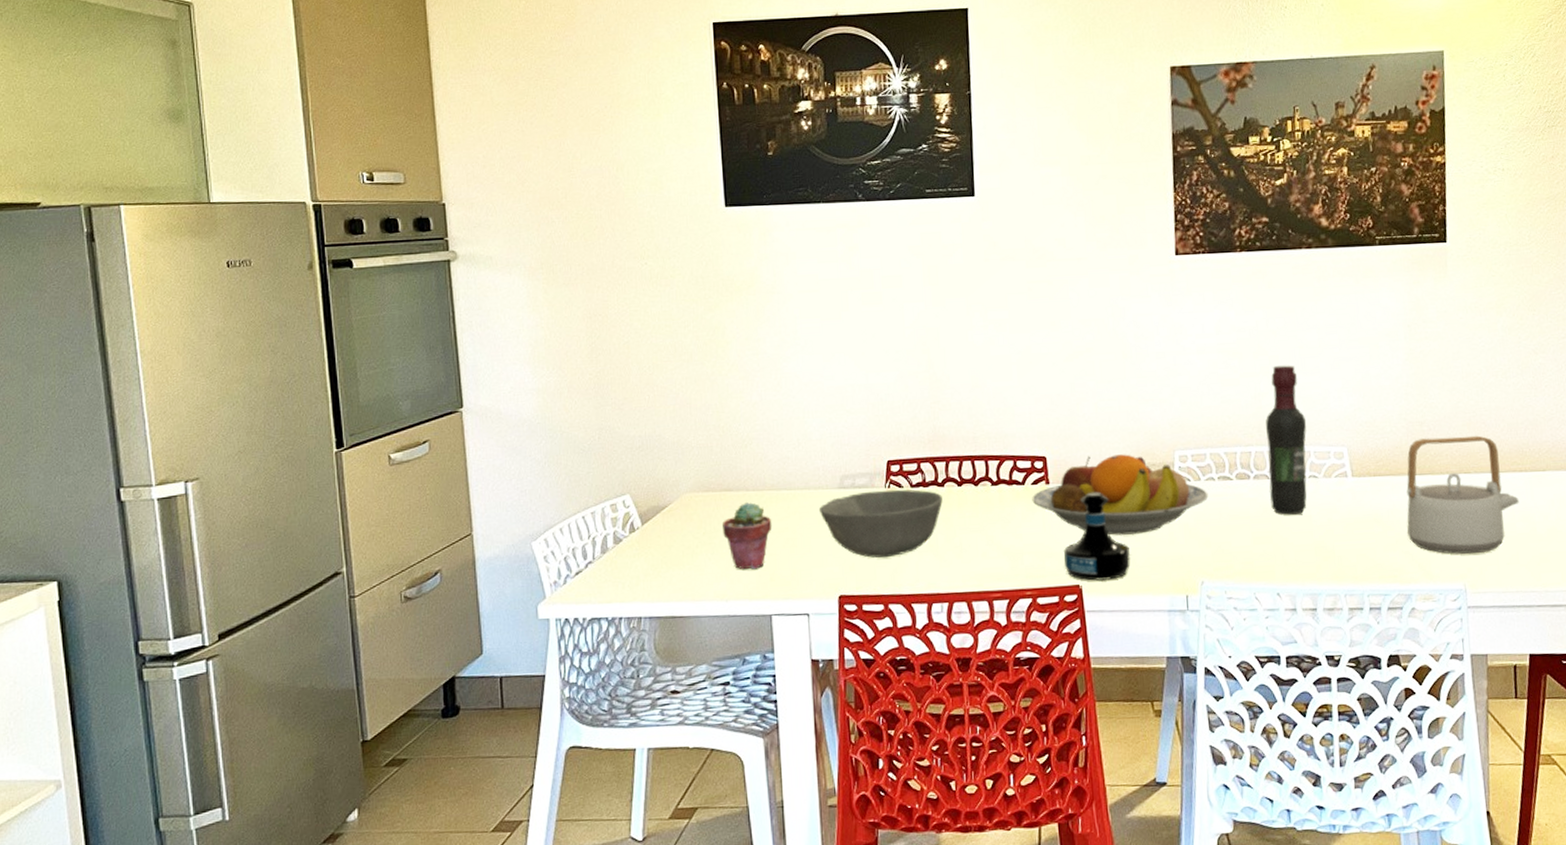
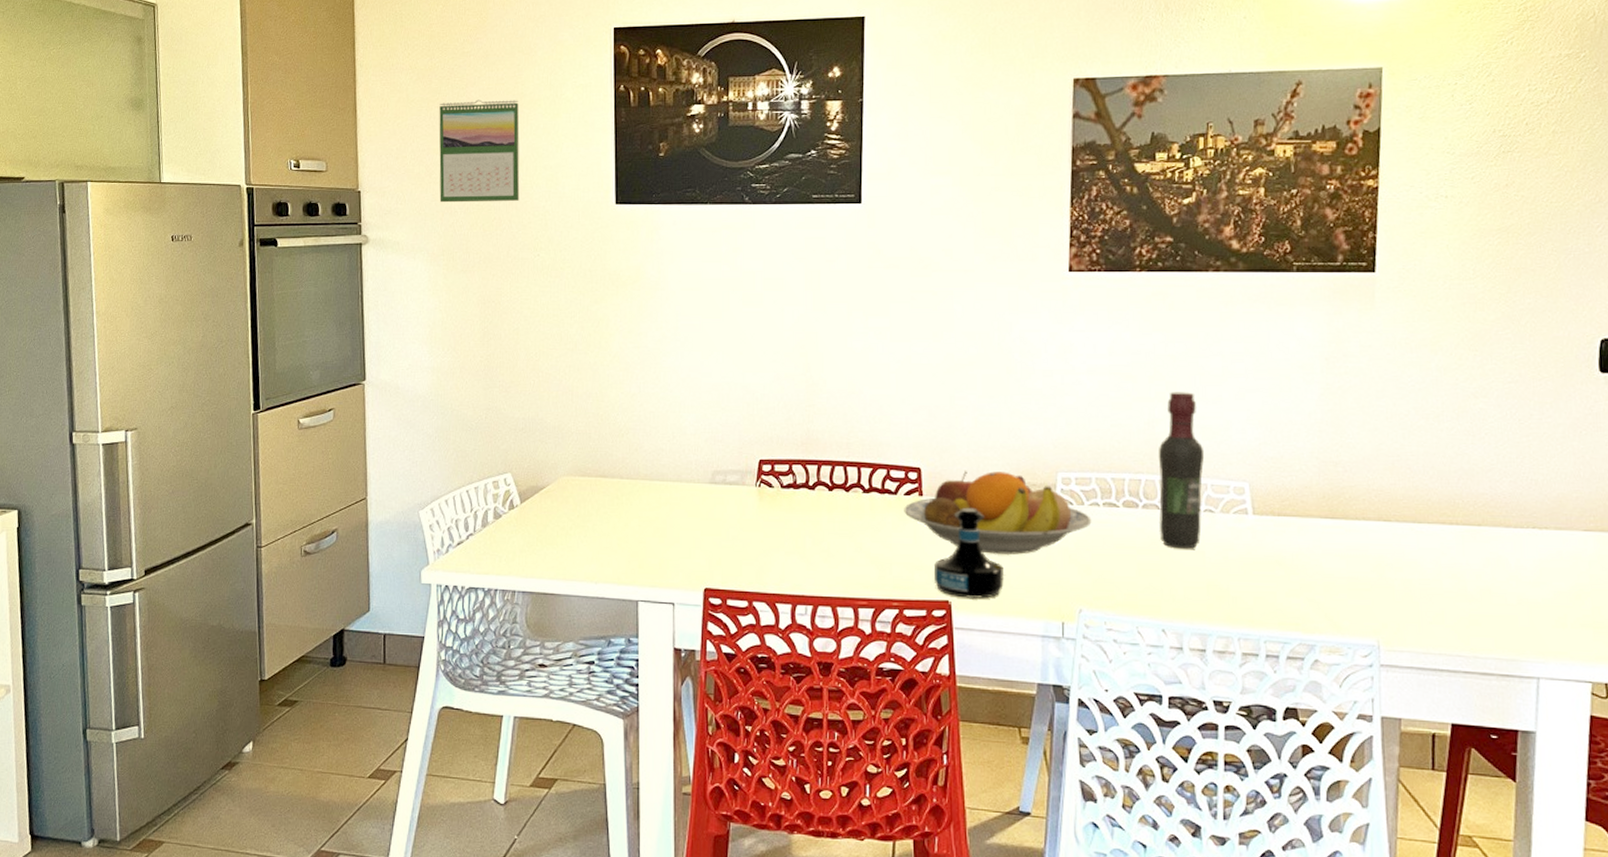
calendar: none [528,100,622,213] -> present [439,99,520,203]
potted succulent: present [721,502,773,570] -> none [595,490,644,555]
bowl: present [818,489,943,558] -> none [689,488,812,556]
teapot: present [1406,435,1519,554] -> none [1313,480,1447,609]

